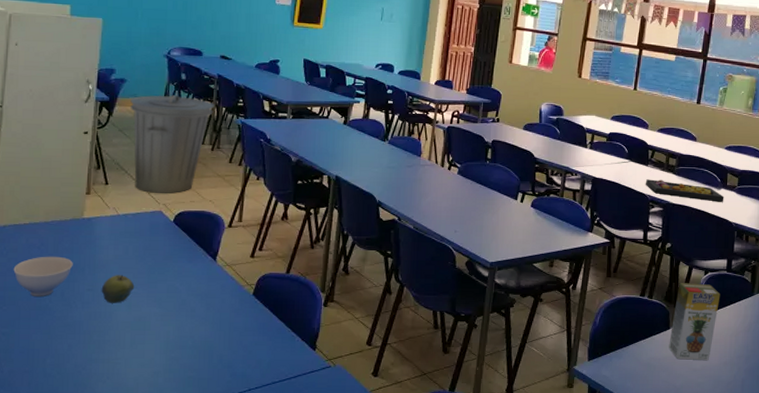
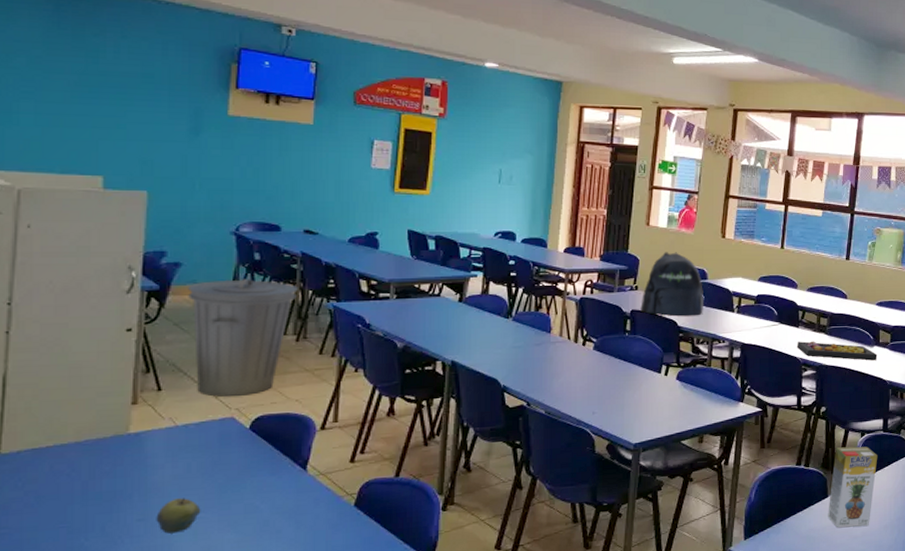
bowl: present [13,256,73,296] -> none [33,482,116,535]
backpack: none [501,88,560,149] -> present [640,252,704,317]

